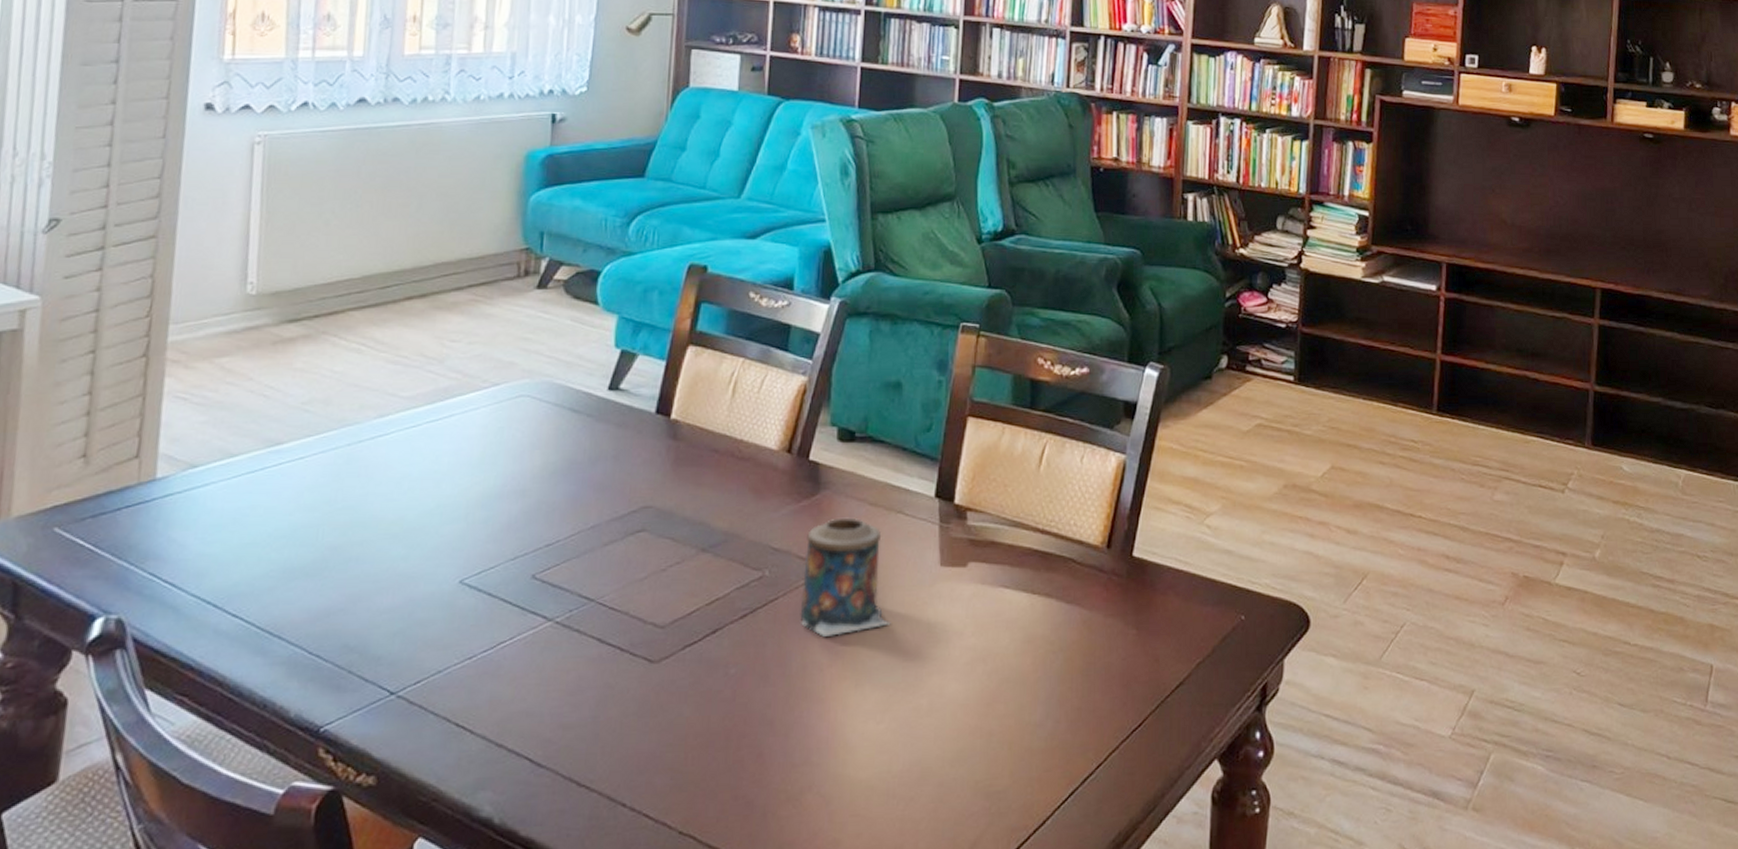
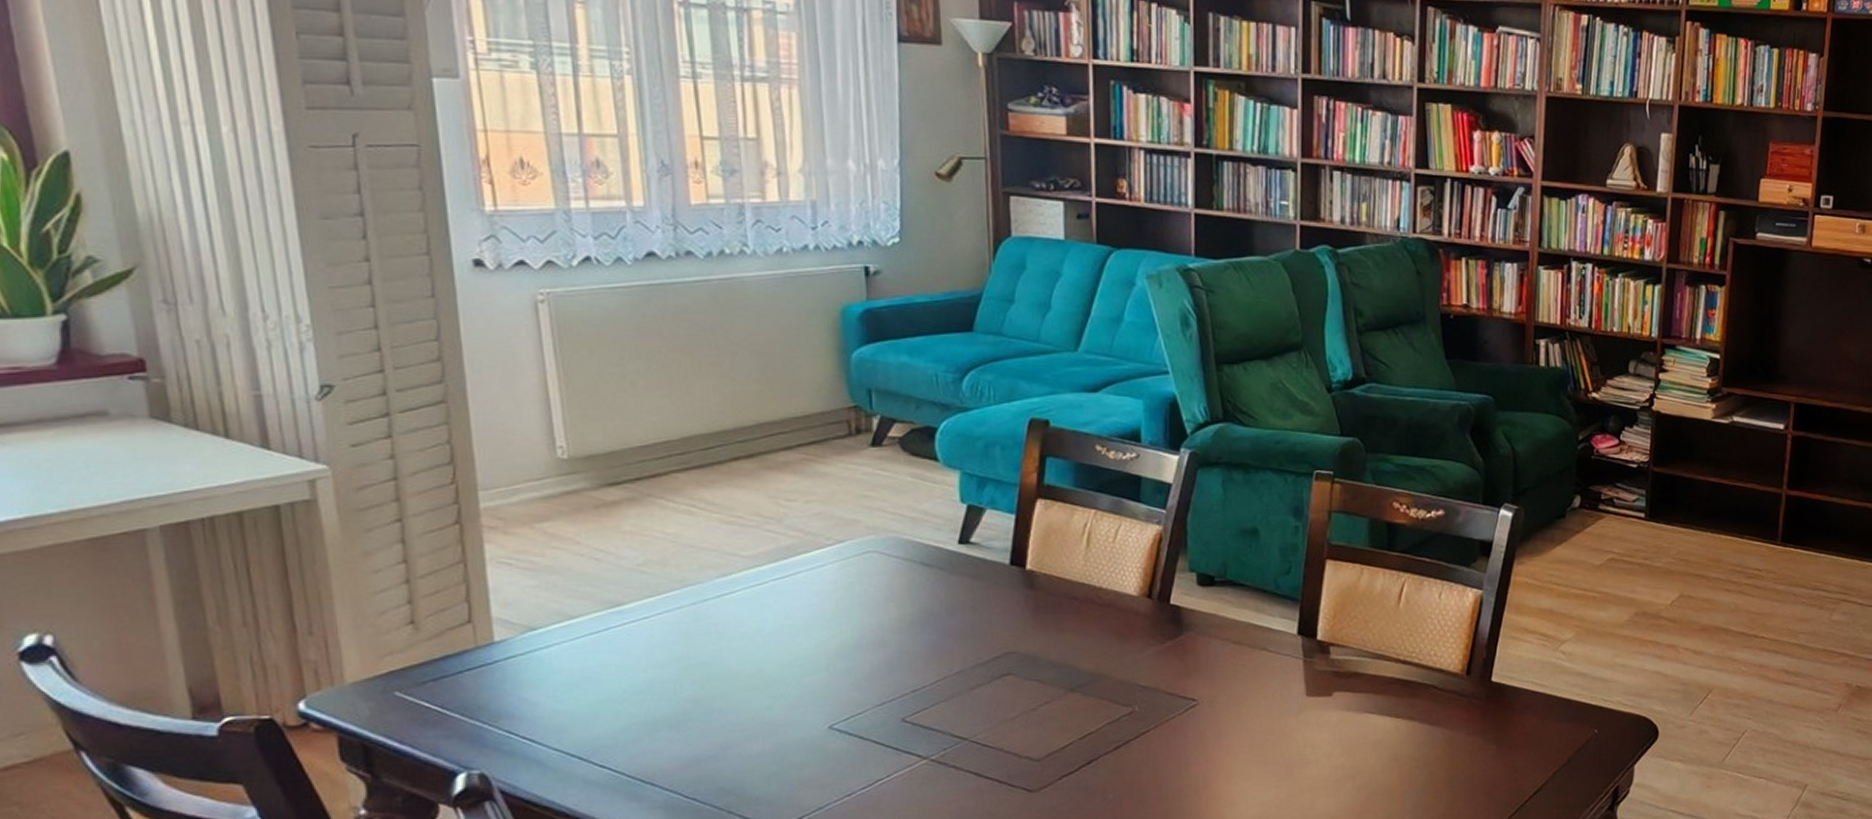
candle: present [800,517,891,637] -> none [1172,655,1261,763]

